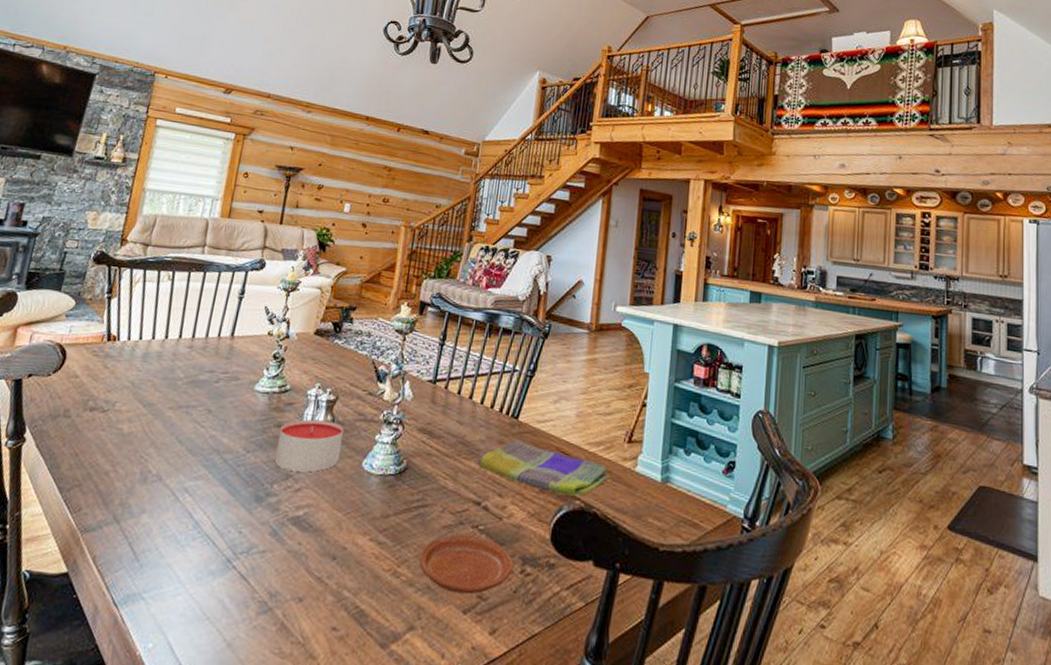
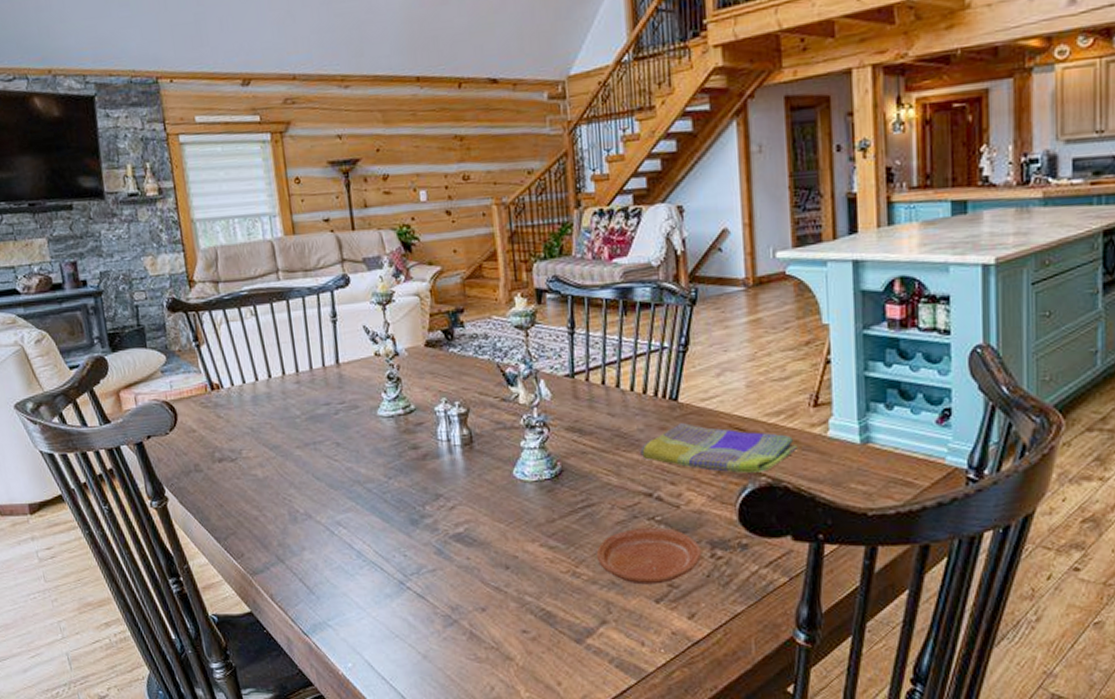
candle: present [274,419,344,472] -> none [416,435,487,490]

